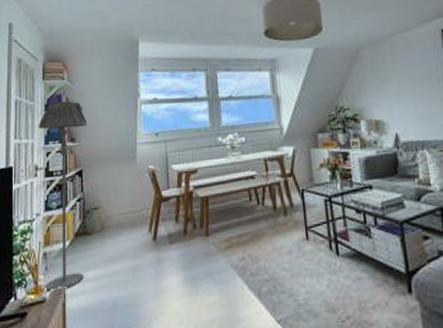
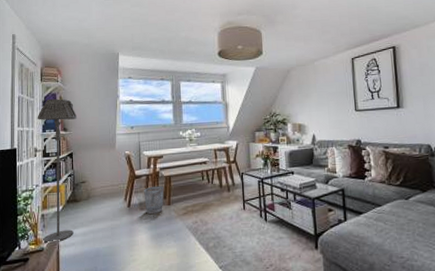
wastebasket: none [174,210,200,250] -> present [144,186,164,215]

